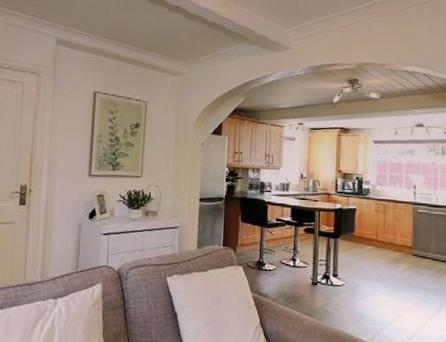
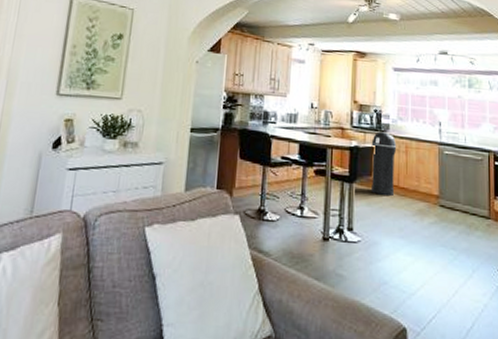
trash can: none [353,195,376,248] -> present [371,131,397,196]

